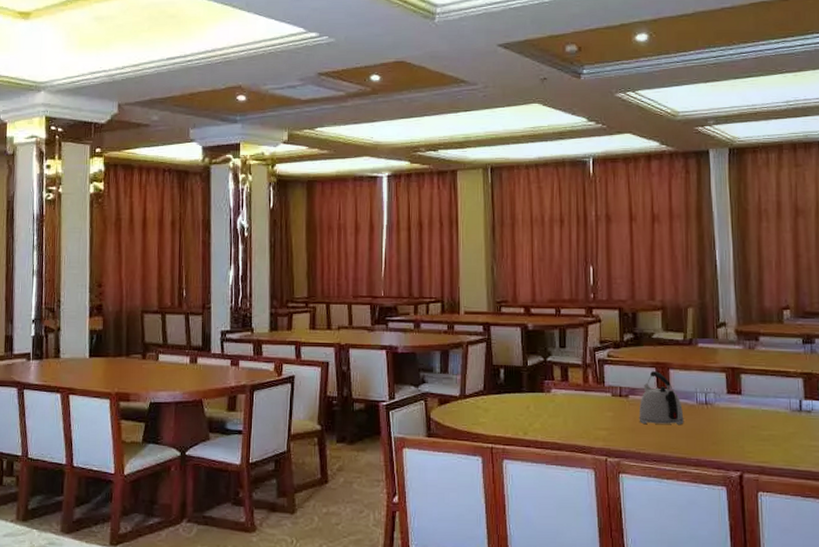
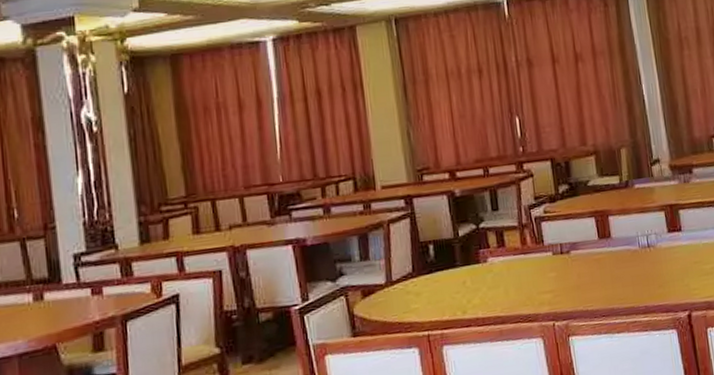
kettle: present [639,371,684,426] -> none [582,220,629,280]

